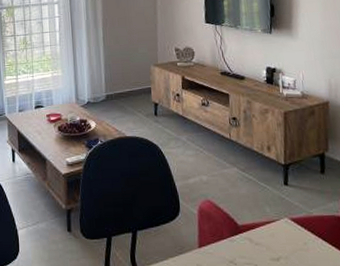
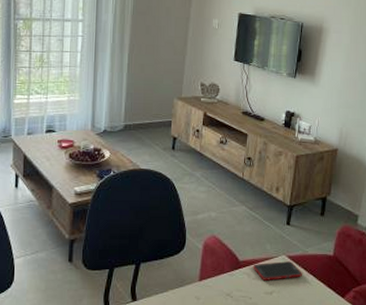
cell phone: none [253,224,311,246] -> present [252,261,303,281]

